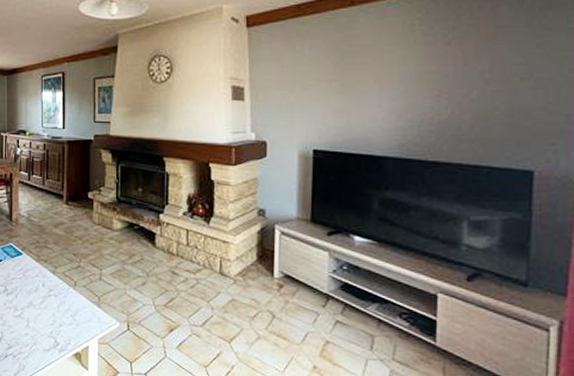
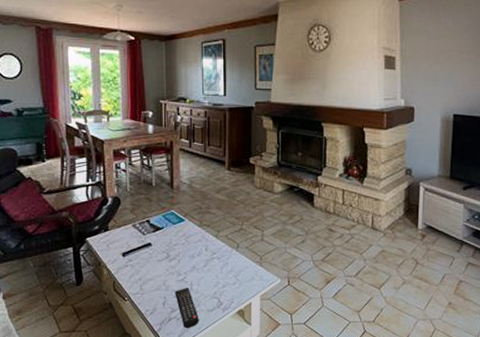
remote control: none [11,324,35,368] -> present [175,288,199,329]

